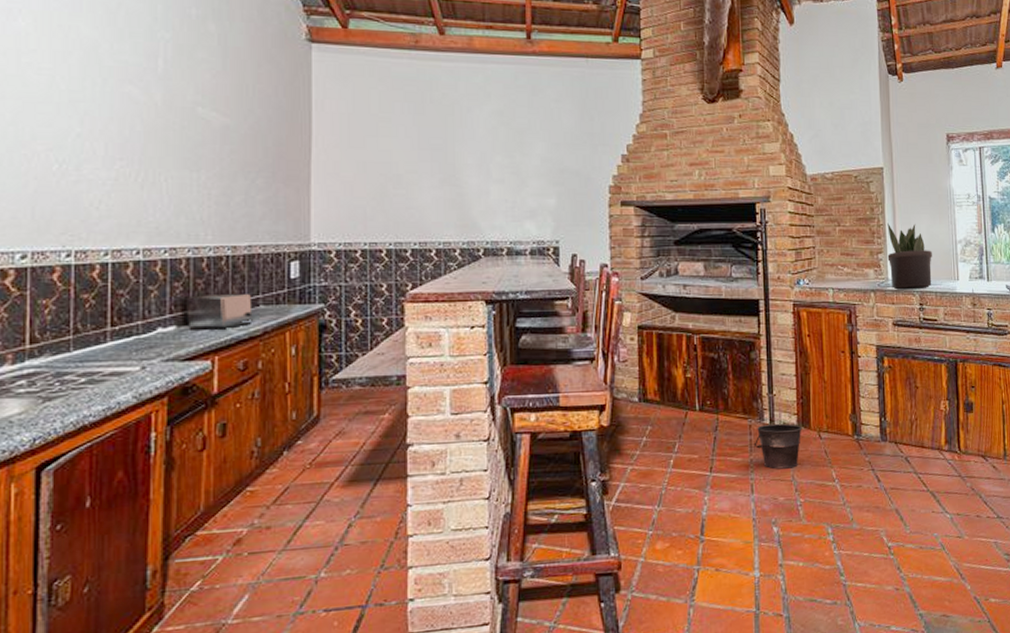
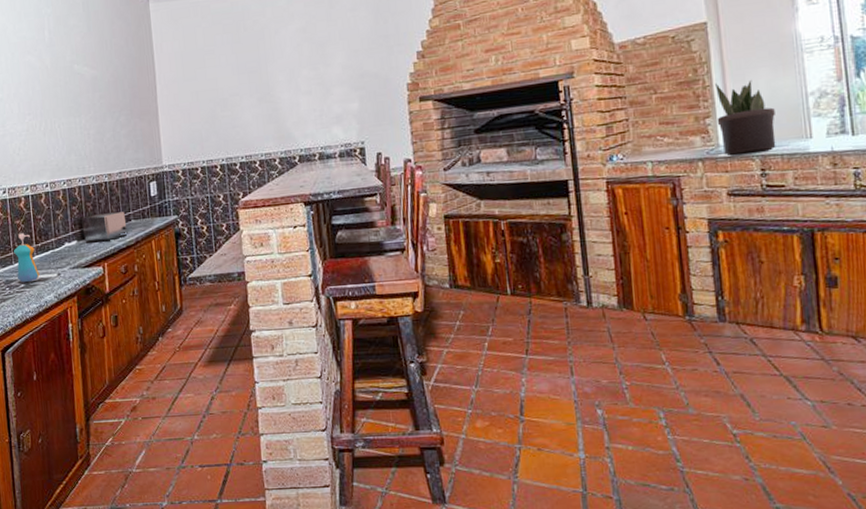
soap dispenser: none [74,311,113,376] -> present [14,233,40,282]
bucket: present [753,423,802,469] -> none [570,305,624,352]

